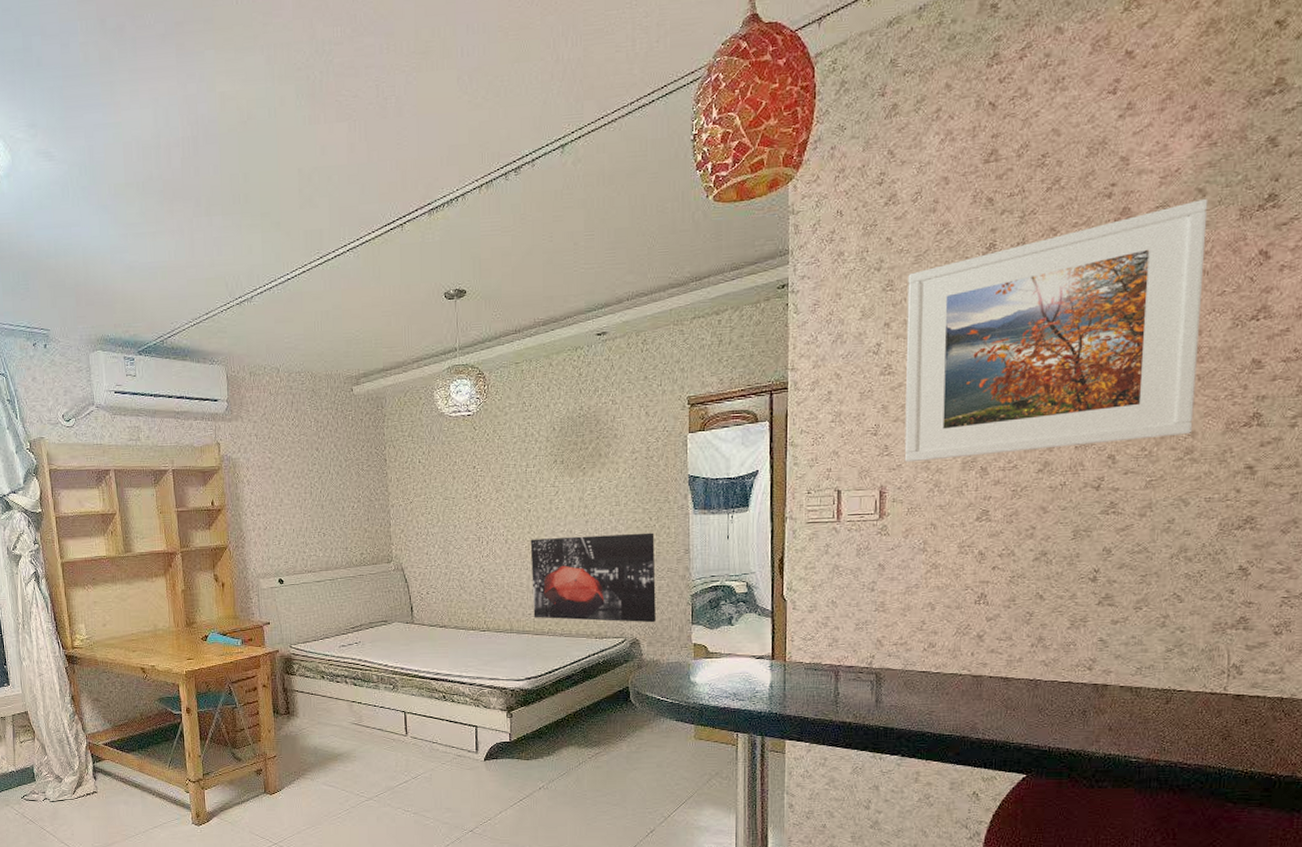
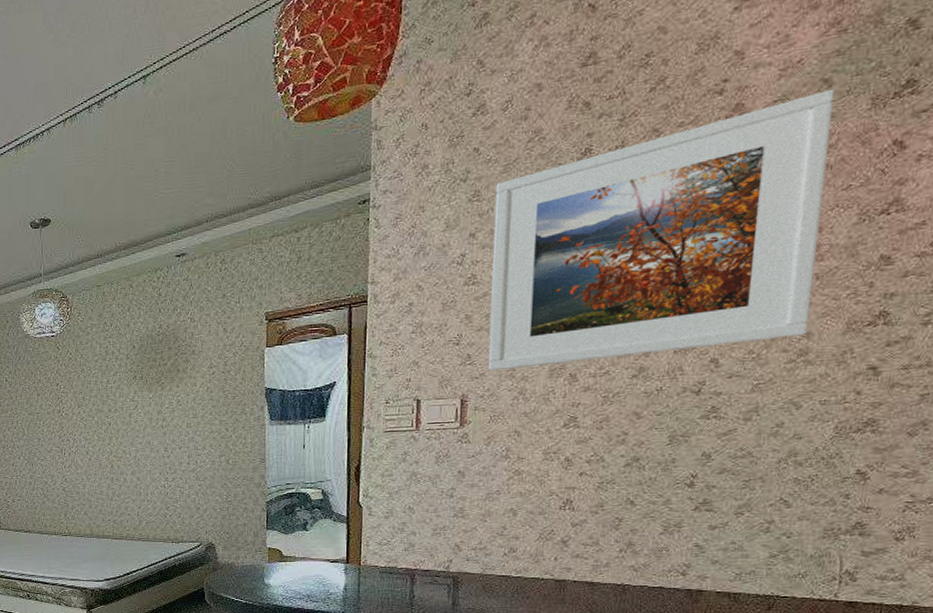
wall art: present [530,532,656,623] -> none [110,443,231,528]

